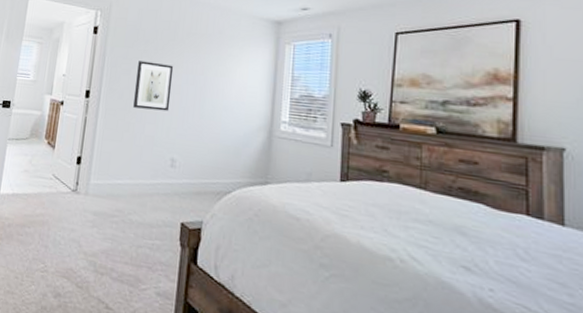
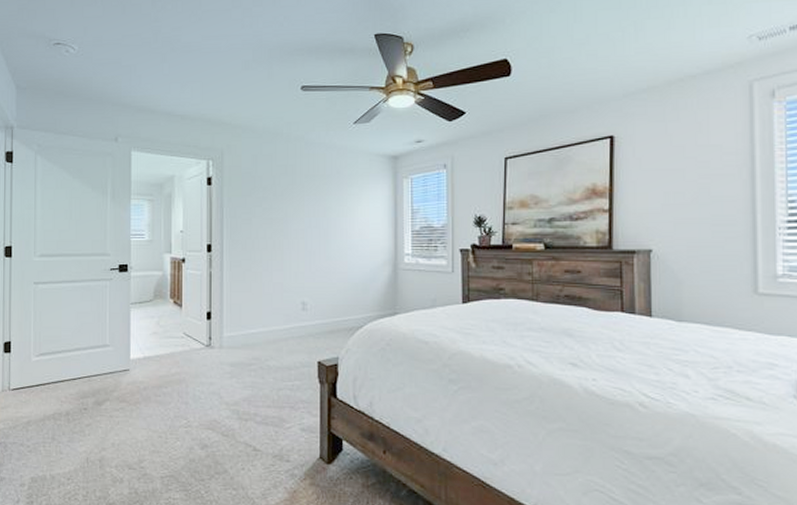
wall art: present [133,61,174,111] -> none [258,209,295,257]

